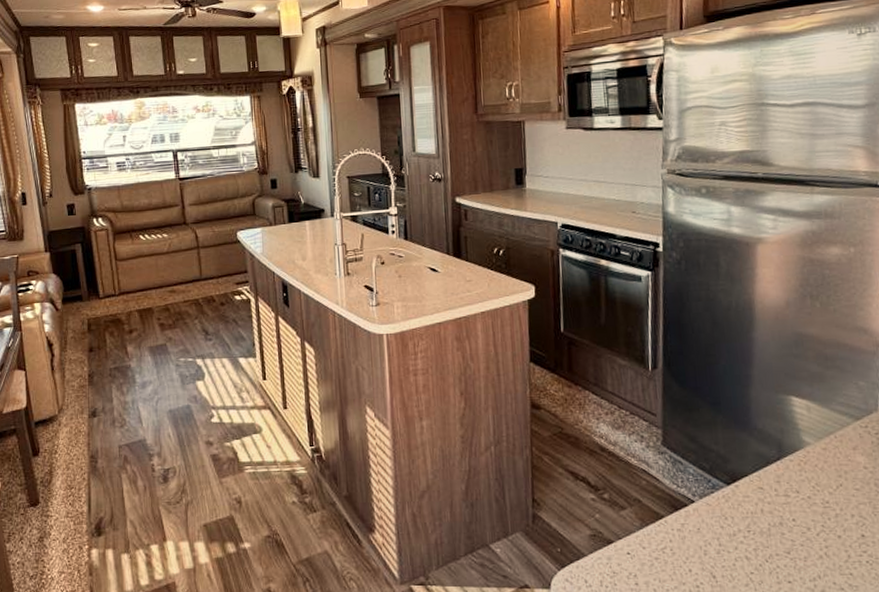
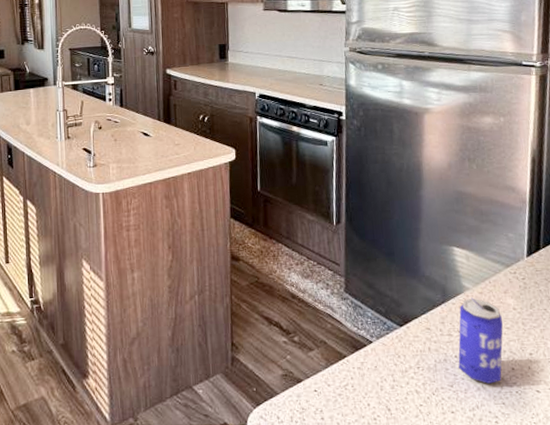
beer can: none [796,454,852,551] -> present [458,298,503,384]

